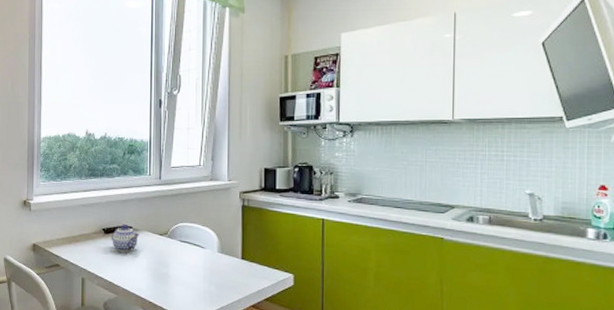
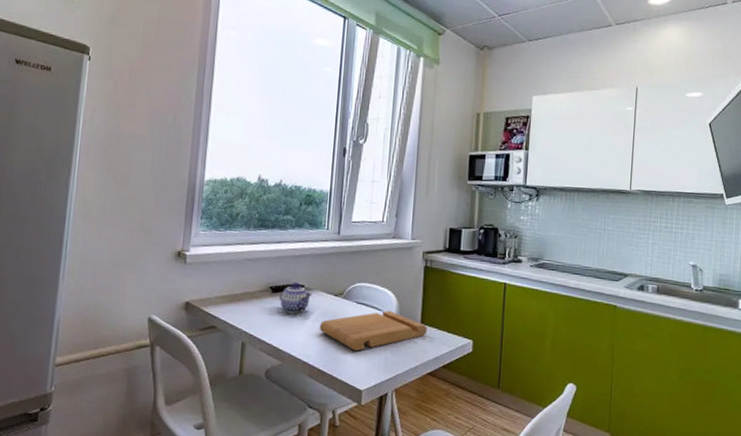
cutting board: none [148,247,248,286] -> present [319,310,427,351]

